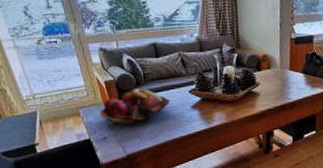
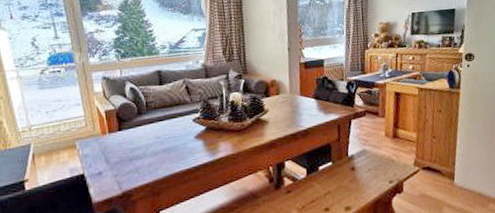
fruit basket: present [99,88,171,126] -> none [96,117,173,158]

